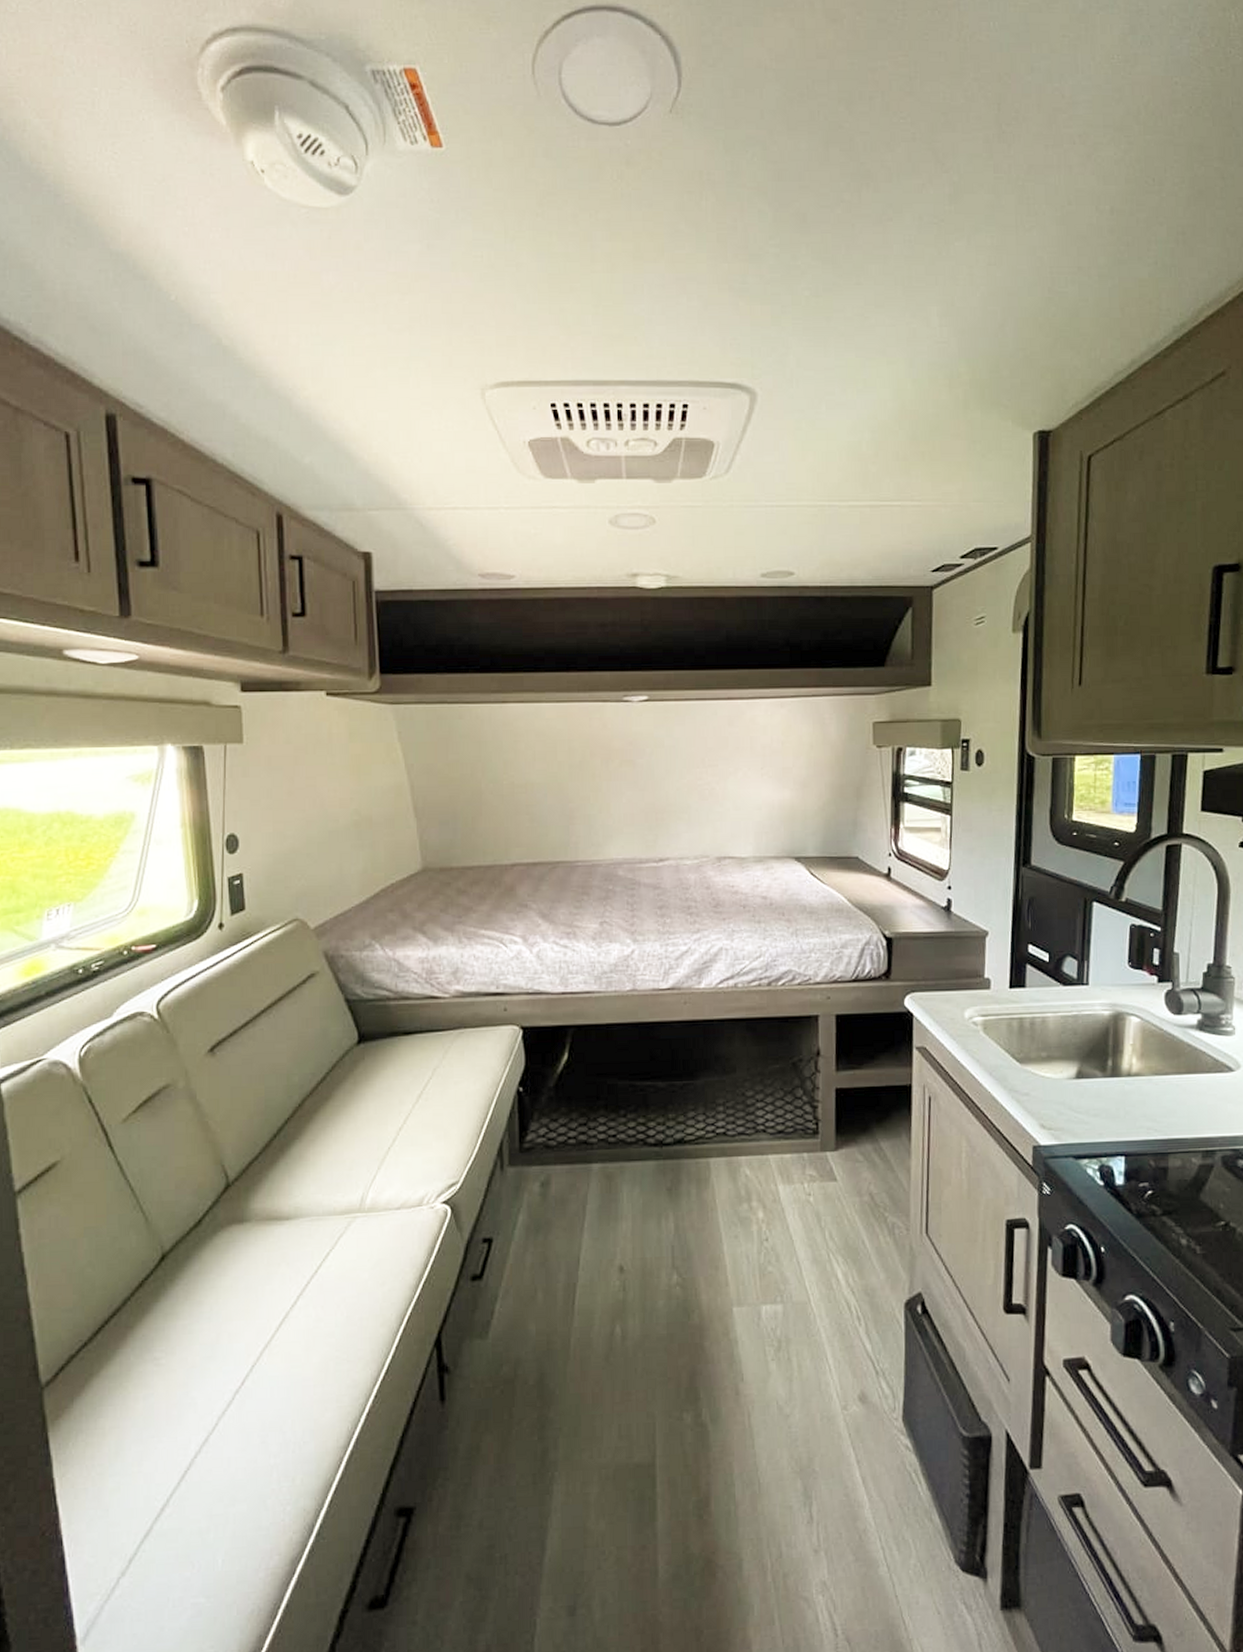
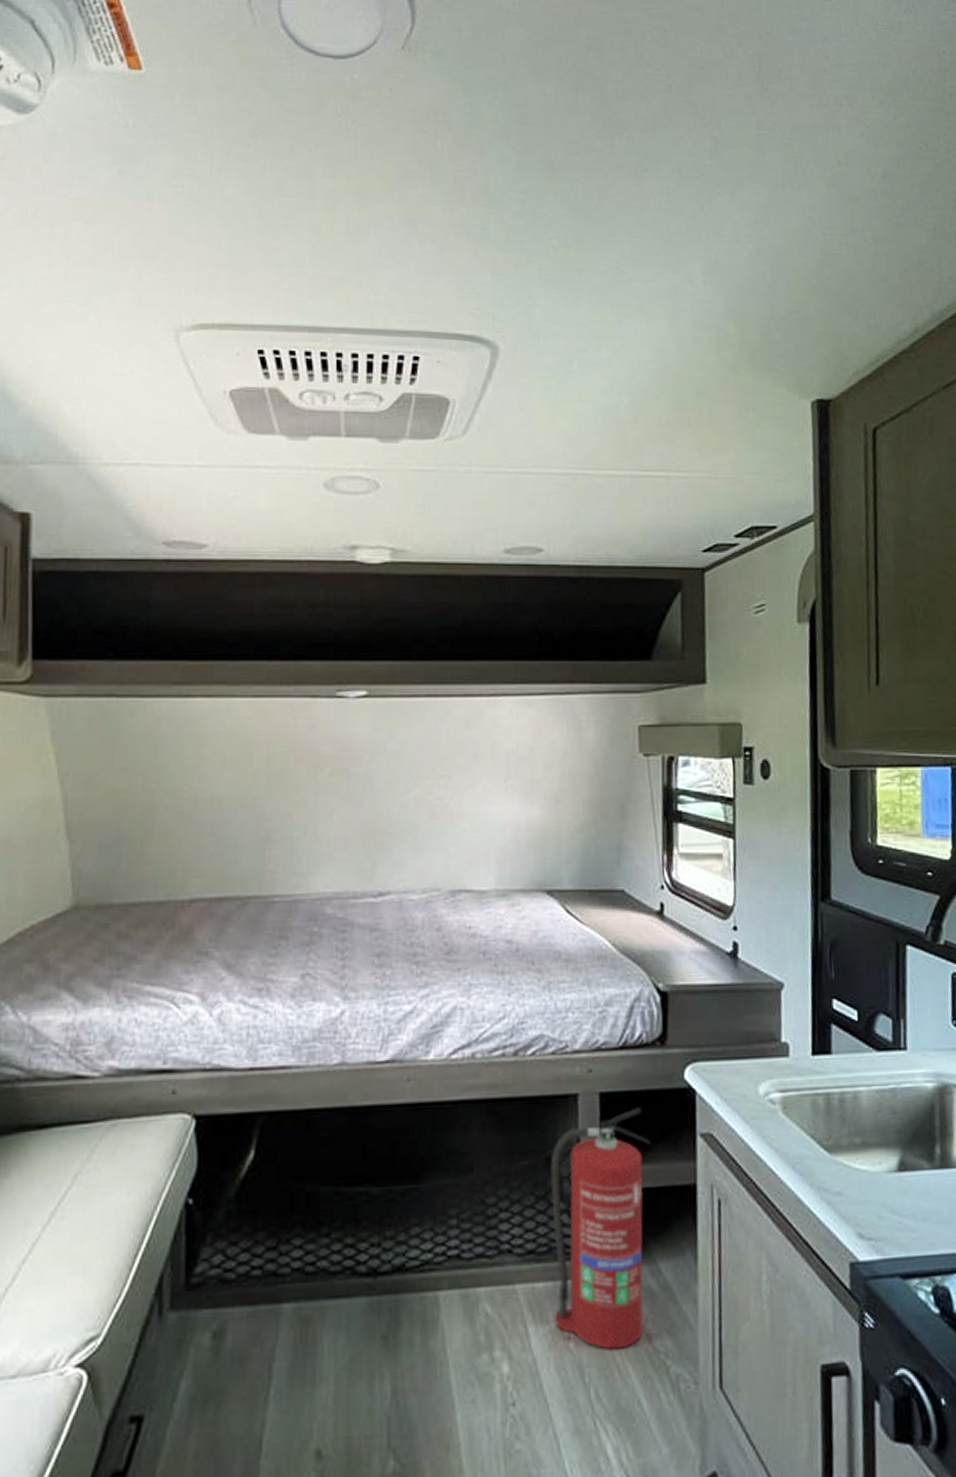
fire extinguisher: none [796,1026,877,1204] -> present [550,1107,651,1350]

